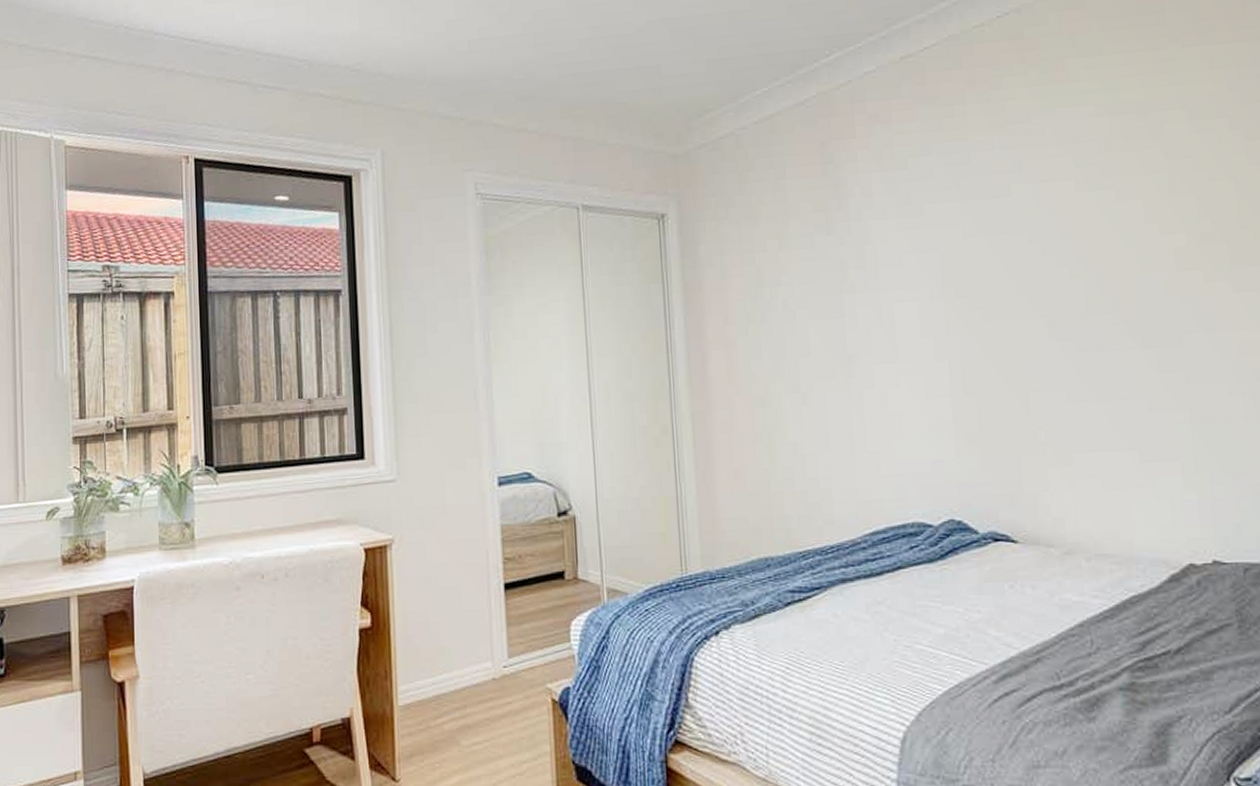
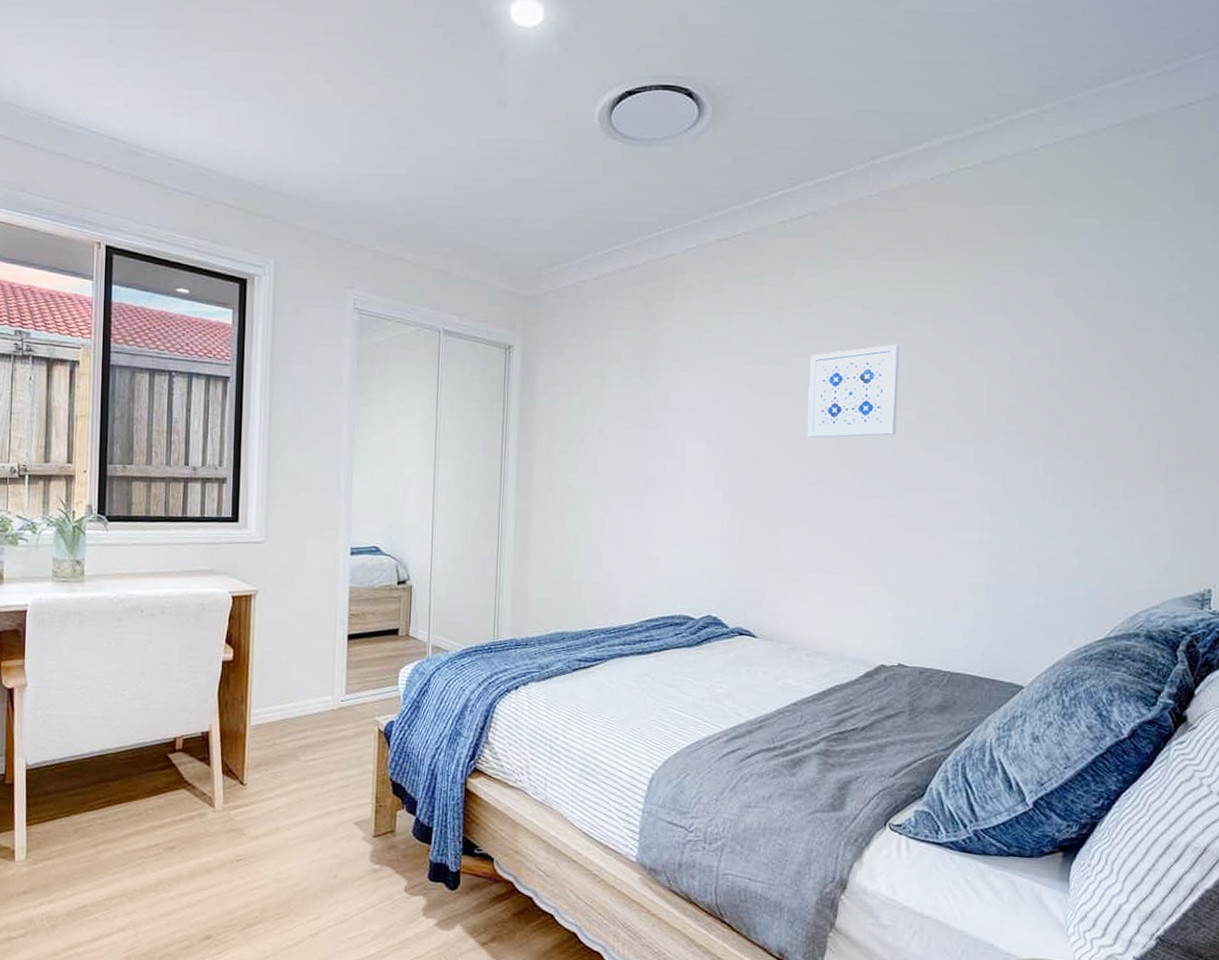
wall art: none [1038,154,1164,282] -> present [807,344,900,438]

